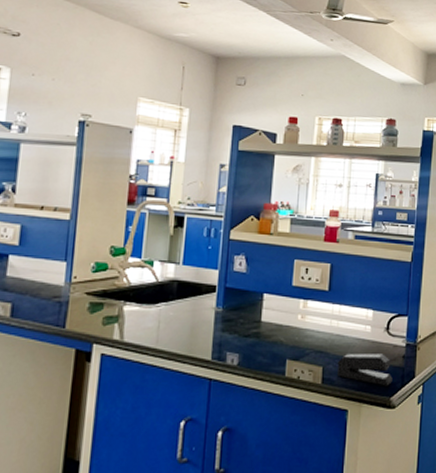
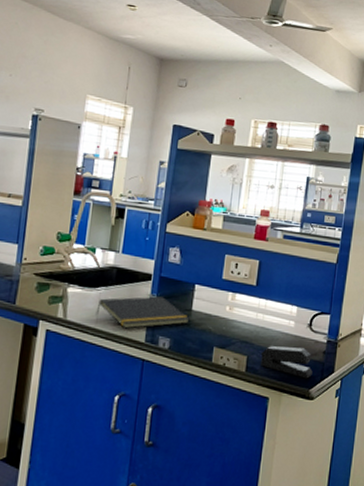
notepad: none [156,309,259,347] -> present [96,296,190,329]

